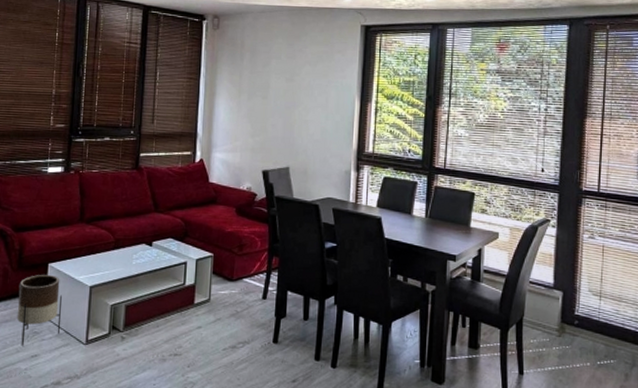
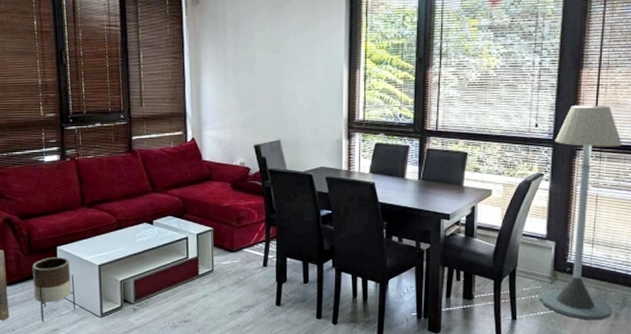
floor lamp: none [548,153,626,381] -> present [540,105,622,321]

